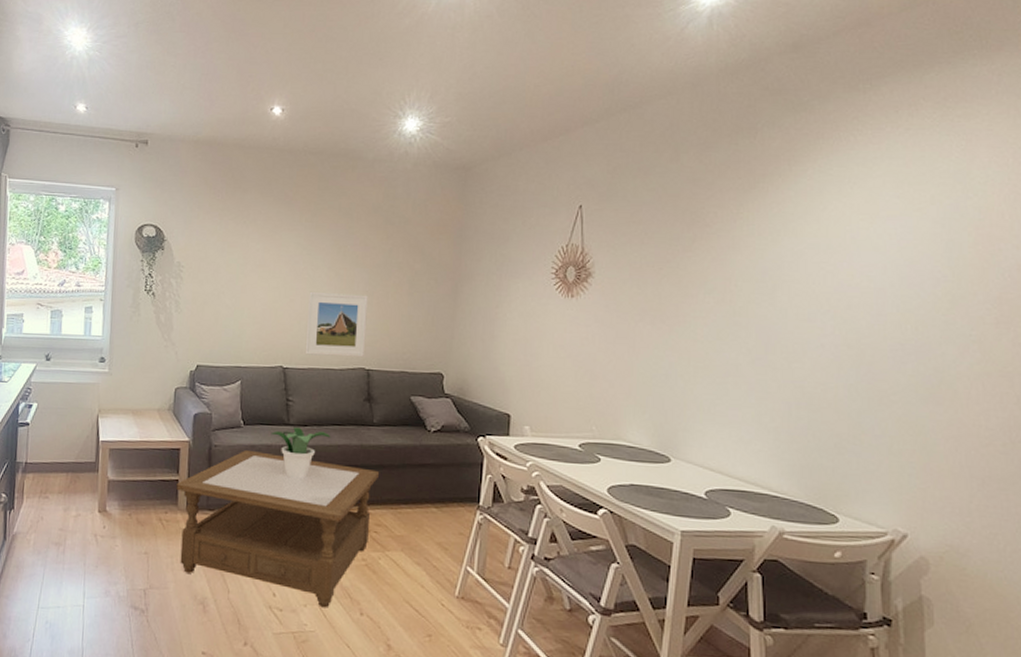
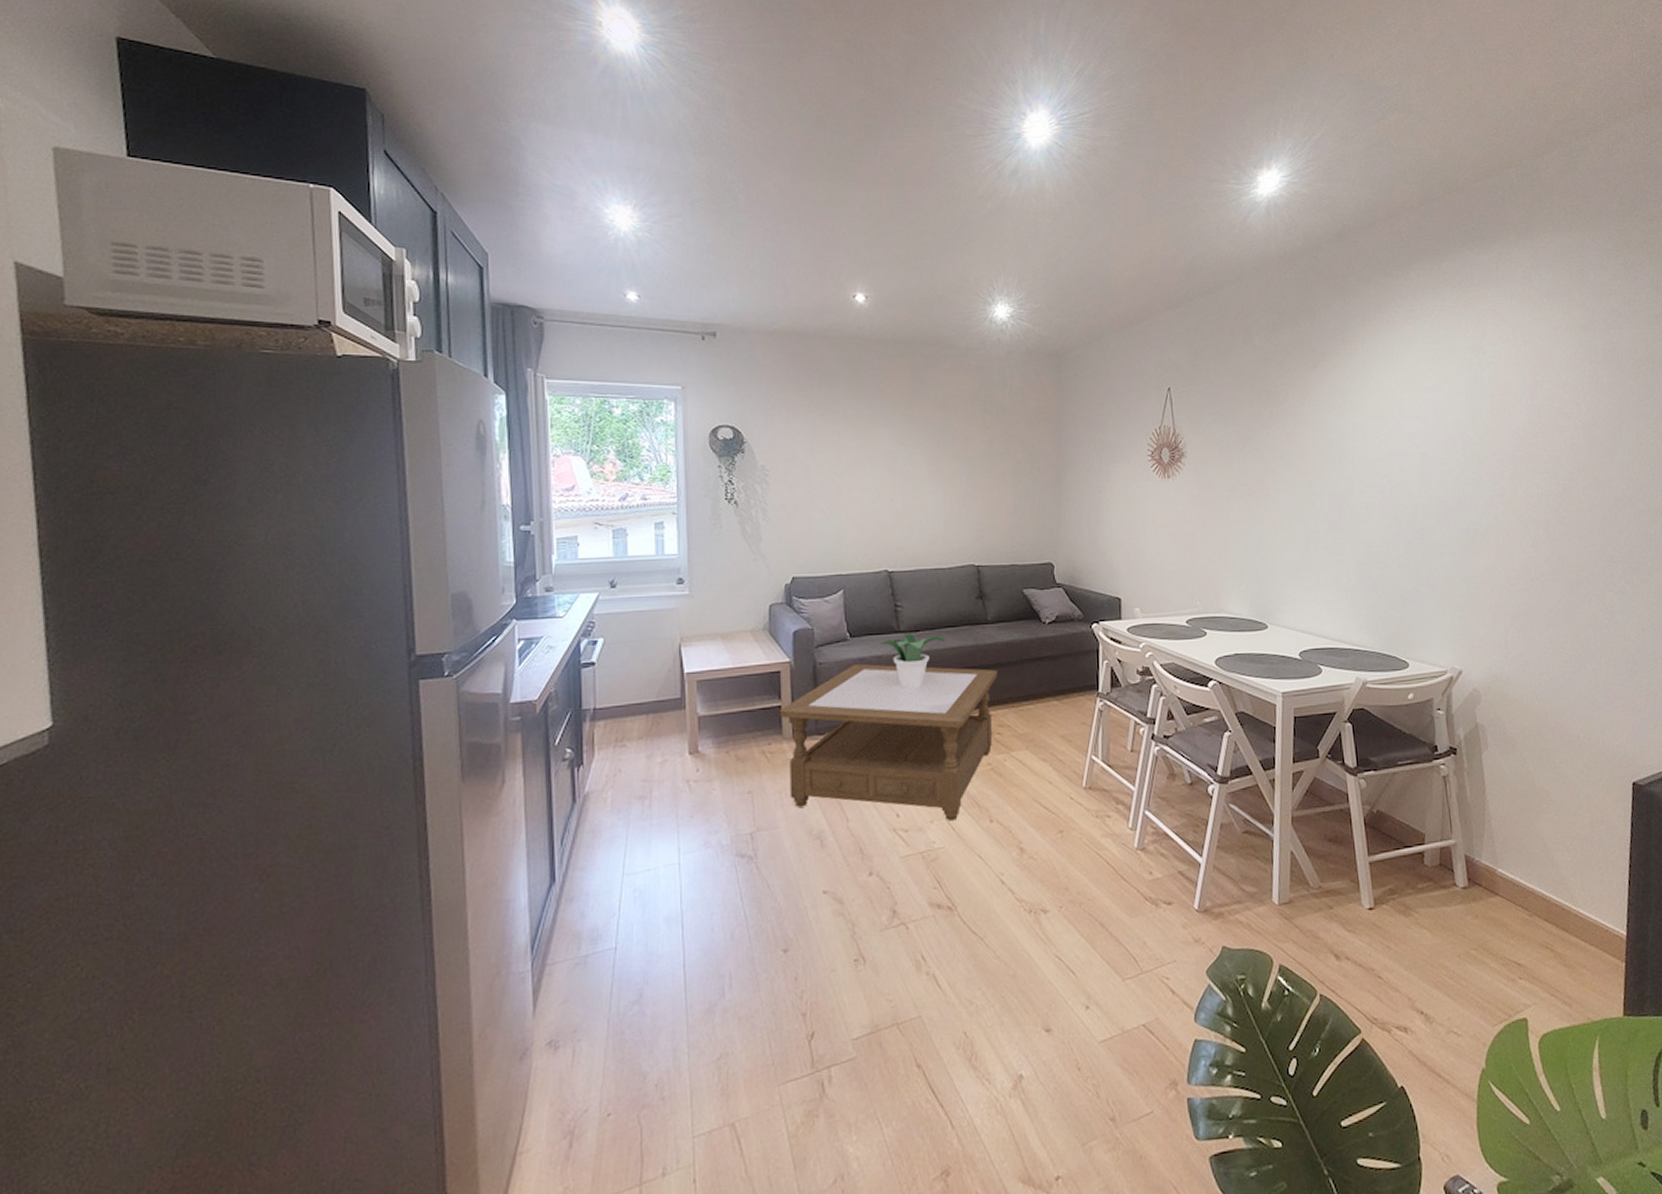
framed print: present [305,291,368,358] -> none [910,488,973,556]

